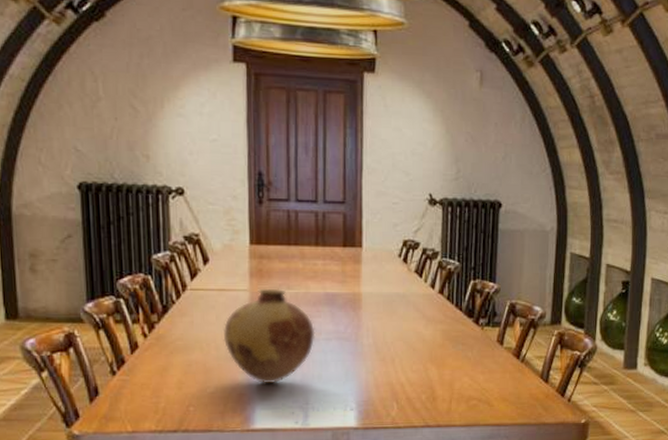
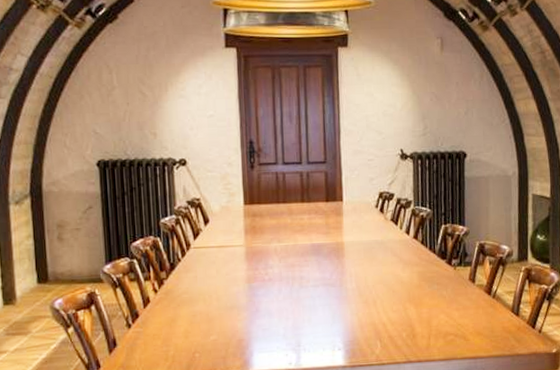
vase: present [223,288,315,384] -> none [223,242,304,330]

